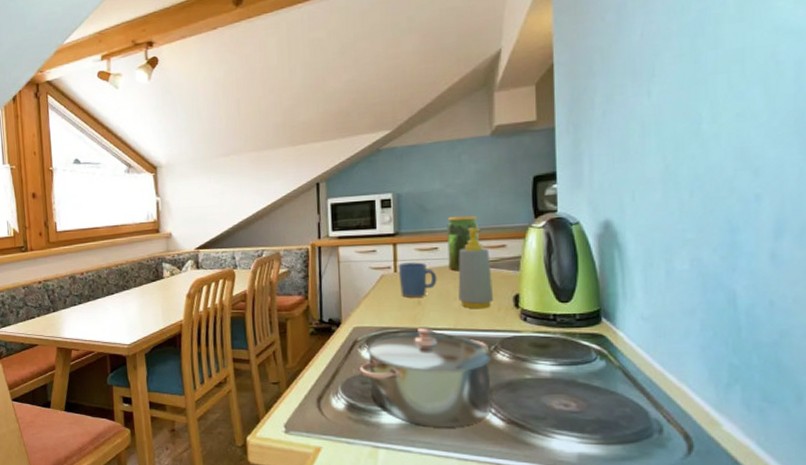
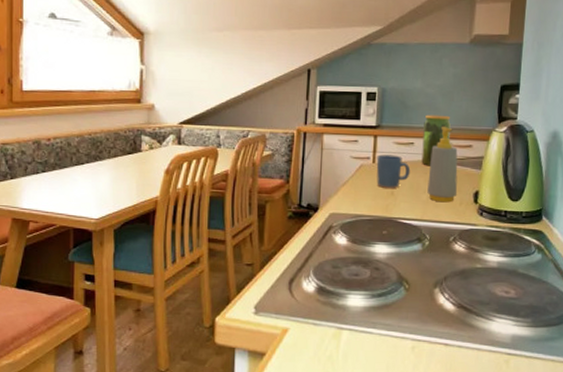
cooking pot: present [358,327,492,428] -> none [331,216,450,311]

